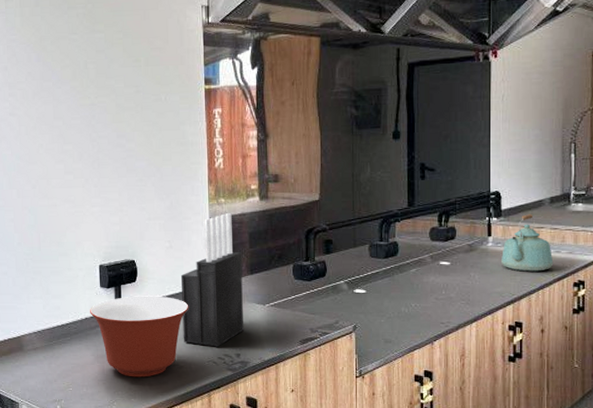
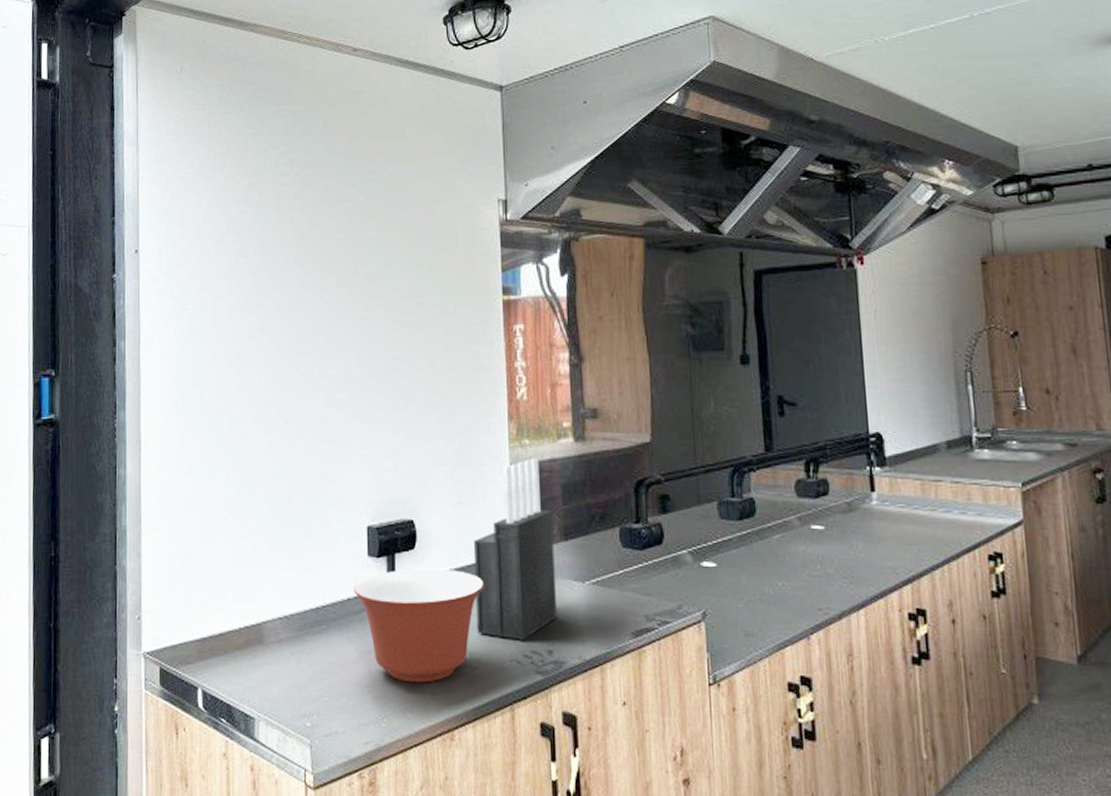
kettle: present [501,214,554,272] -> none [890,463,960,540]

